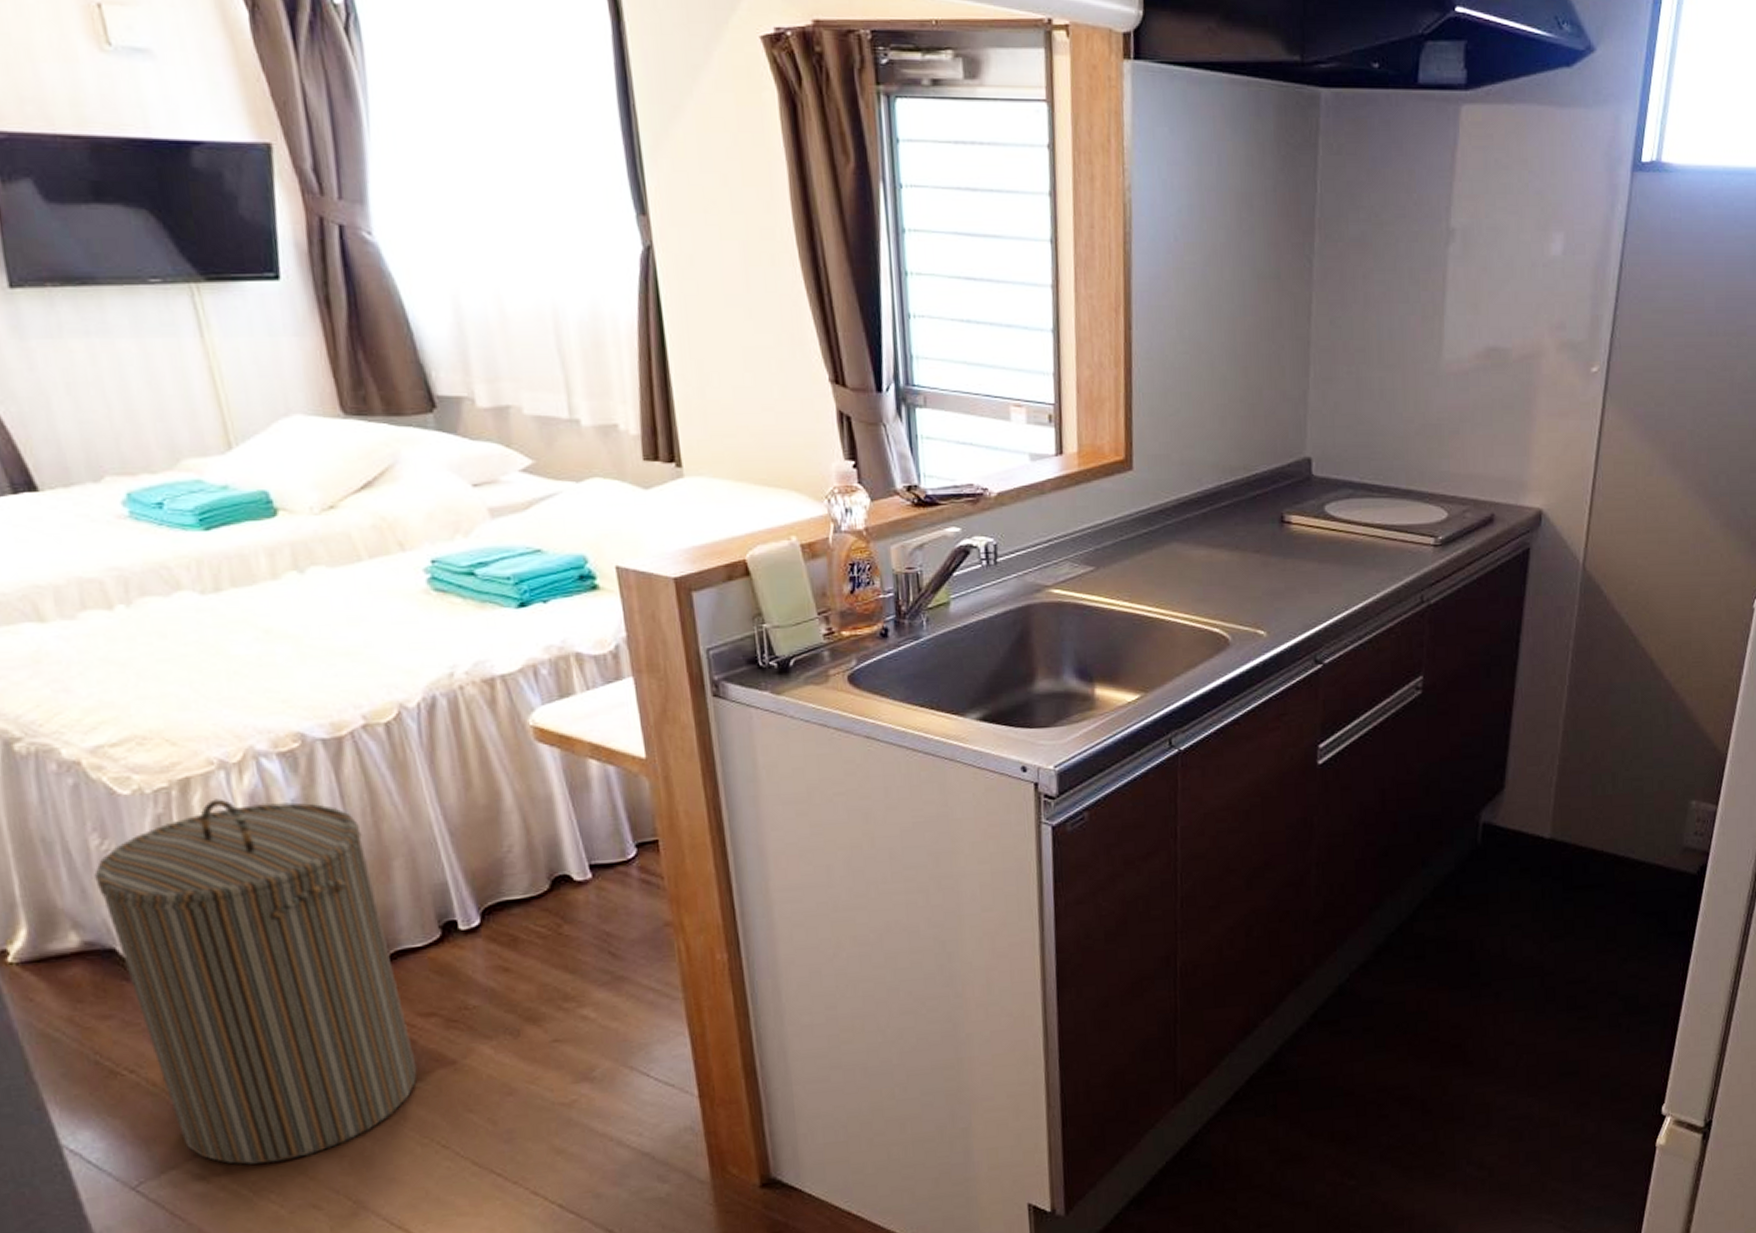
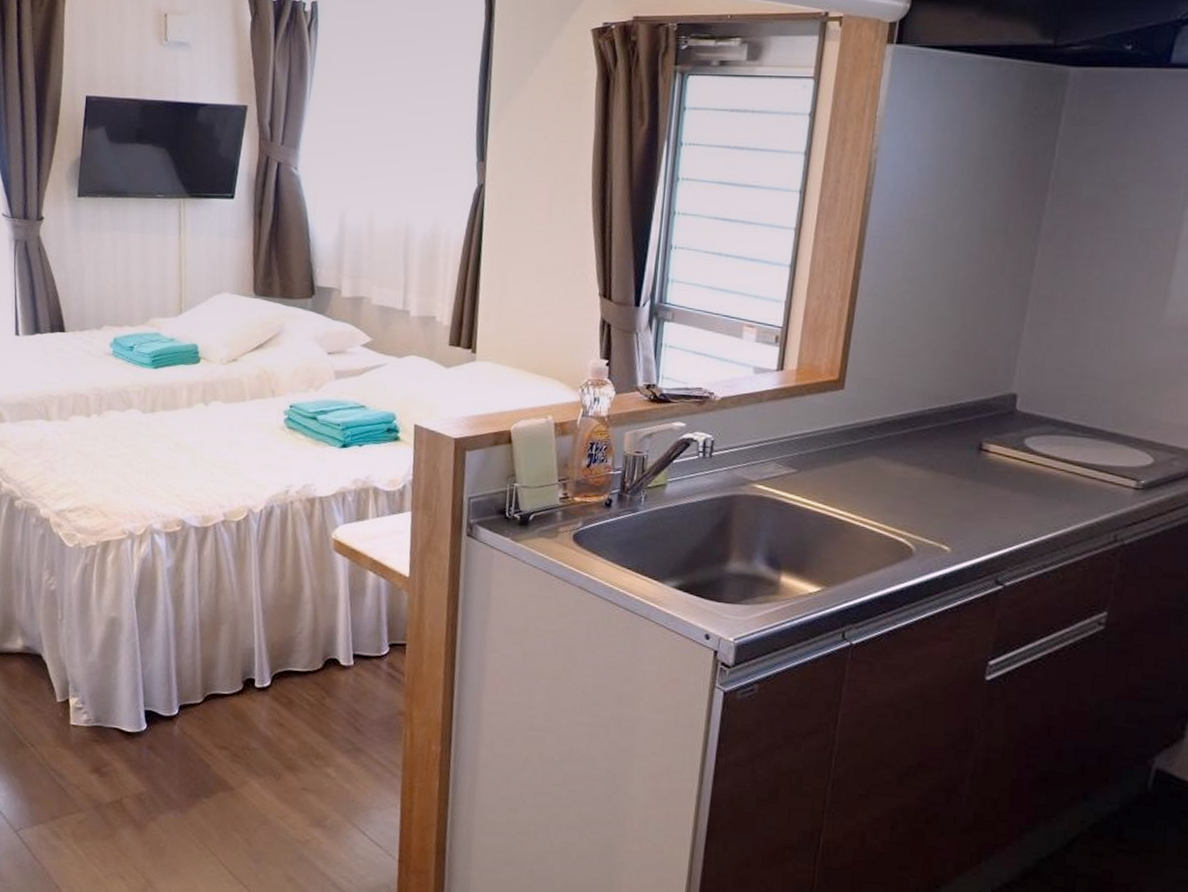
laundry hamper: present [94,798,417,1165] -> none [40,559,207,837]

